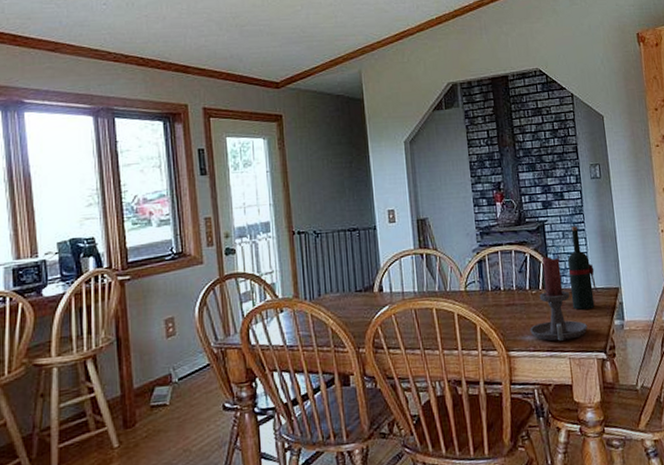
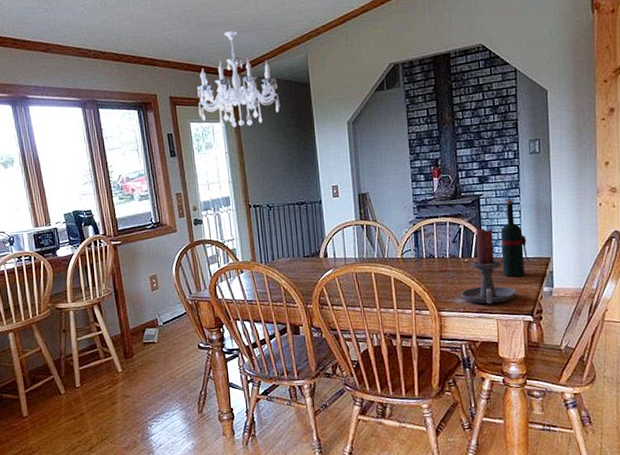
chandelier: none [236,41,331,144] -> present [197,31,280,128]

